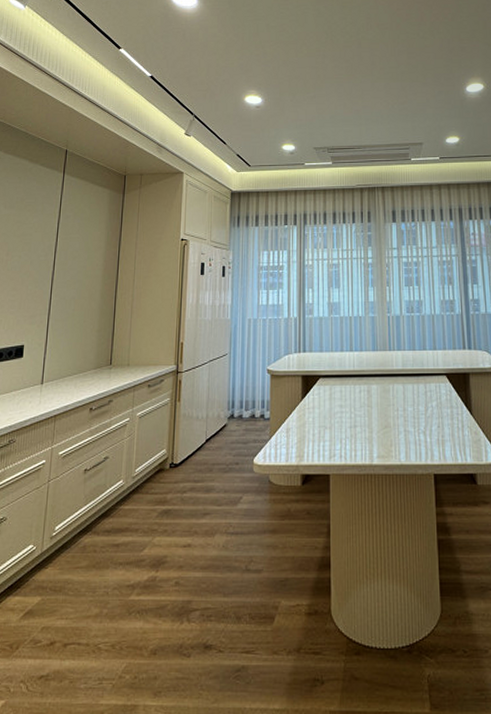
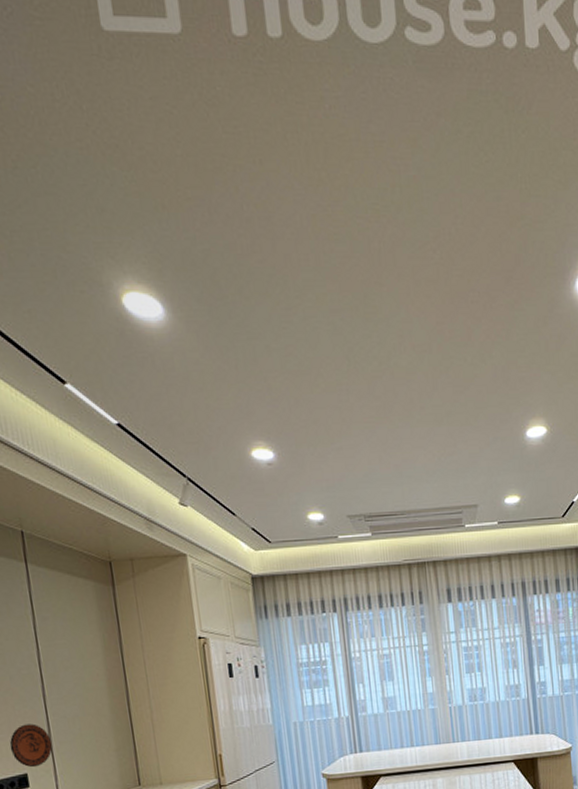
decorative plate: none [16,302,49,340] -> present [9,724,53,768]

